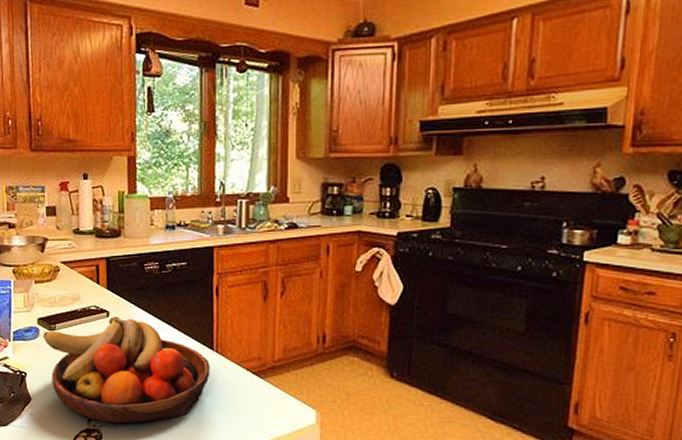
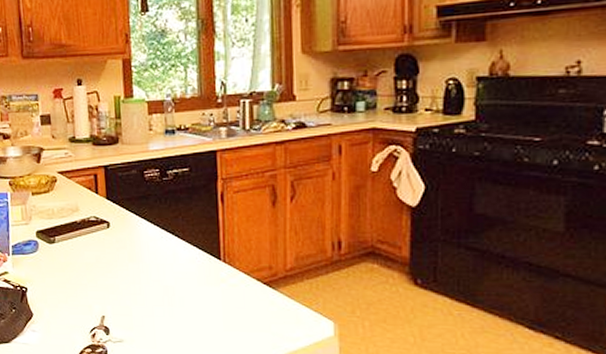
fruit bowl: present [43,316,210,424] -> none [42,227,218,339]

